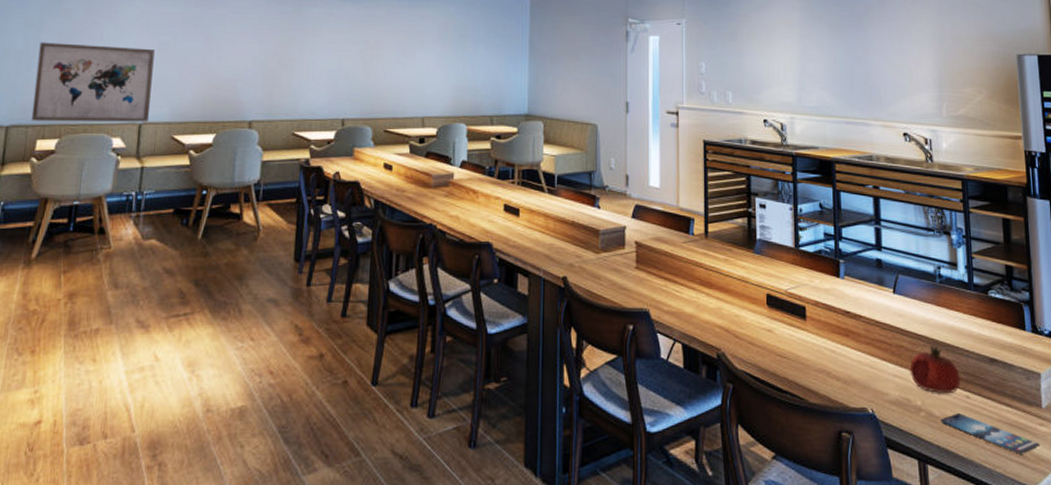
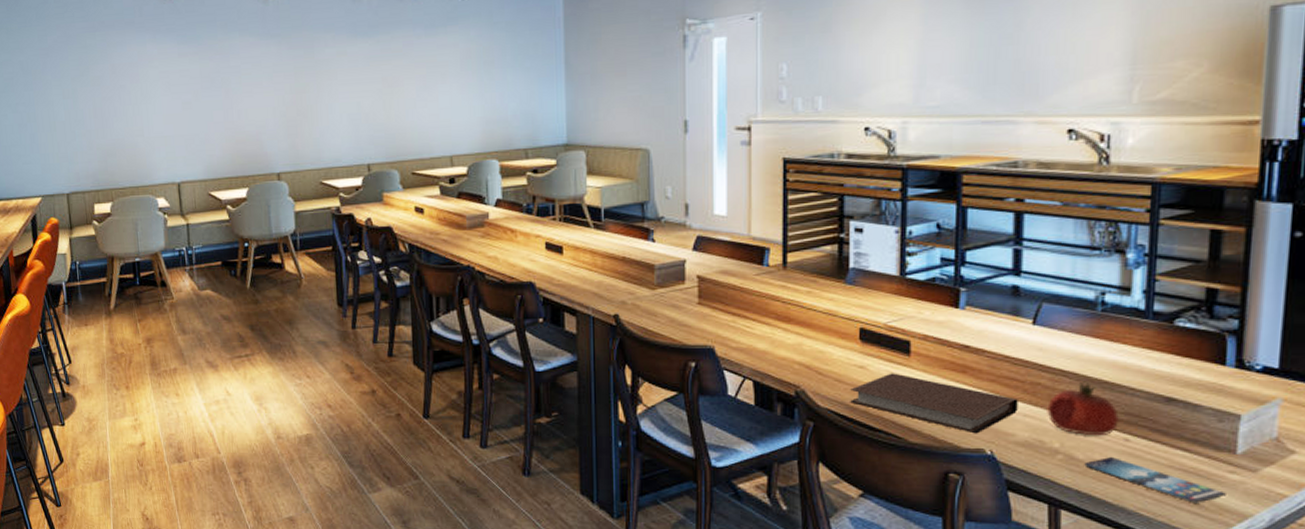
wall art: present [31,42,155,122] -> none [78,108,185,187]
notebook: none [761,336,889,394] -> present [850,373,1018,434]

